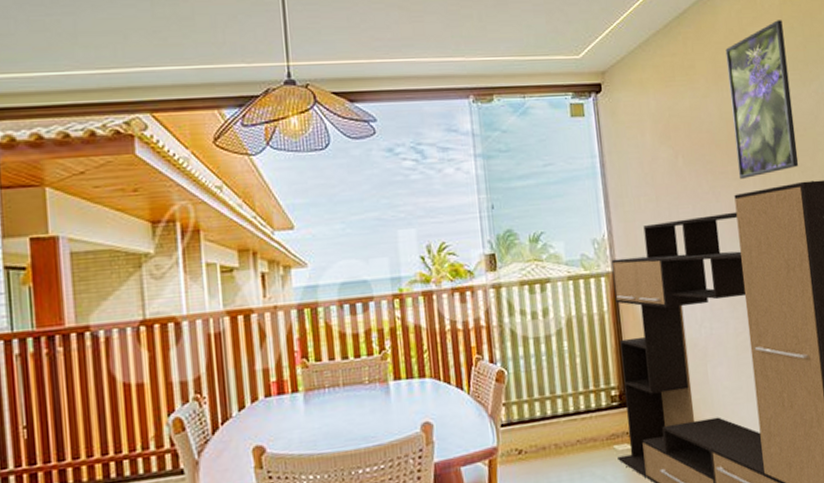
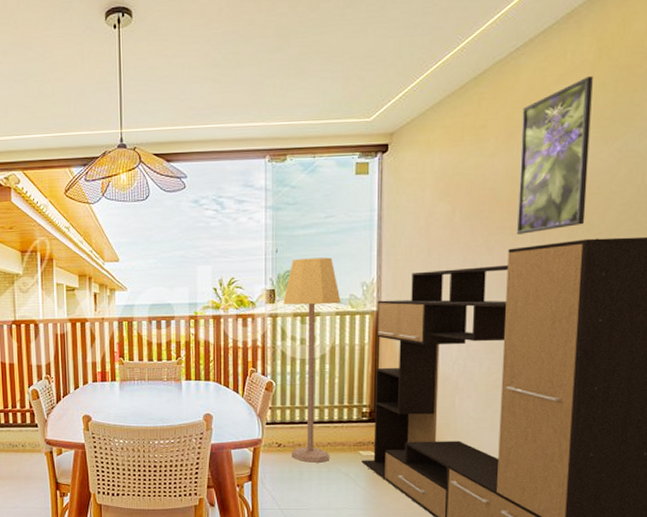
lamp: none [506,212,581,470] -> present [283,257,341,463]

